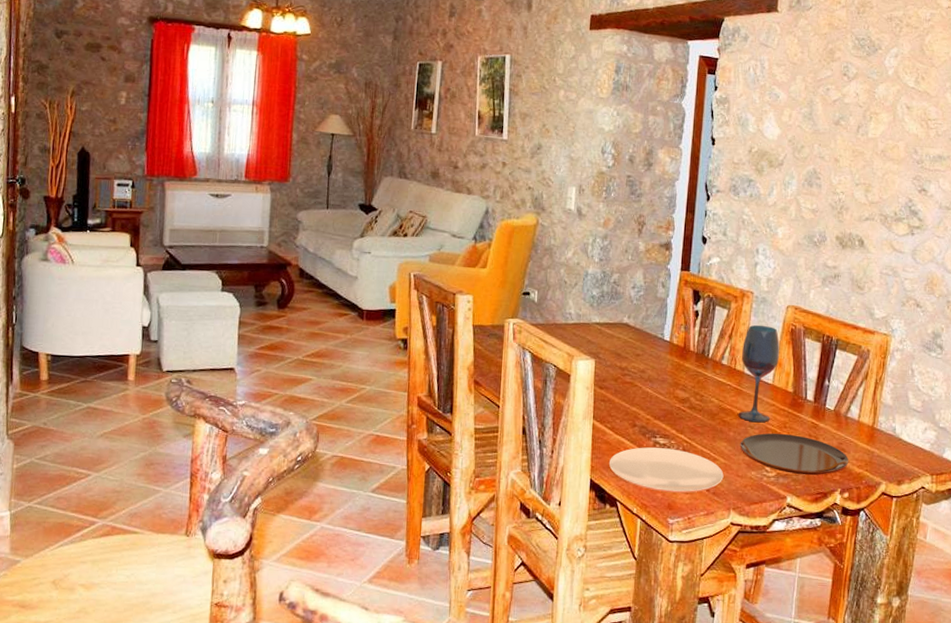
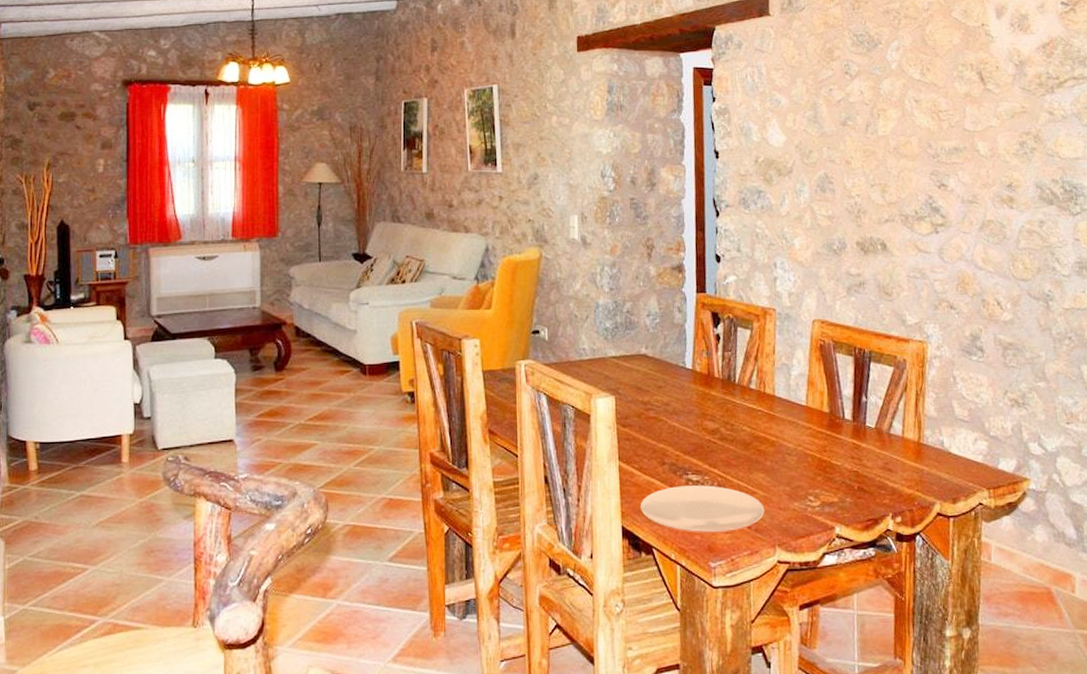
wineglass: present [738,325,780,423] -> none [769,344,810,449]
plate: present [740,433,849,476] -> none [778,458,898,502]

